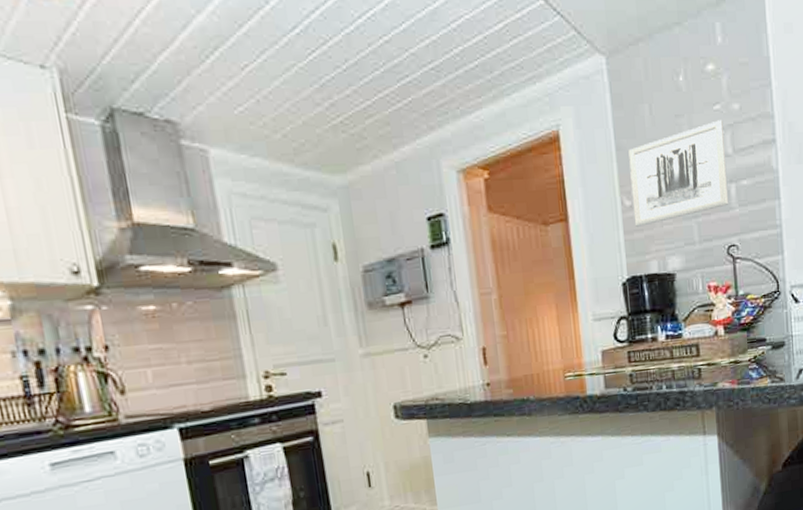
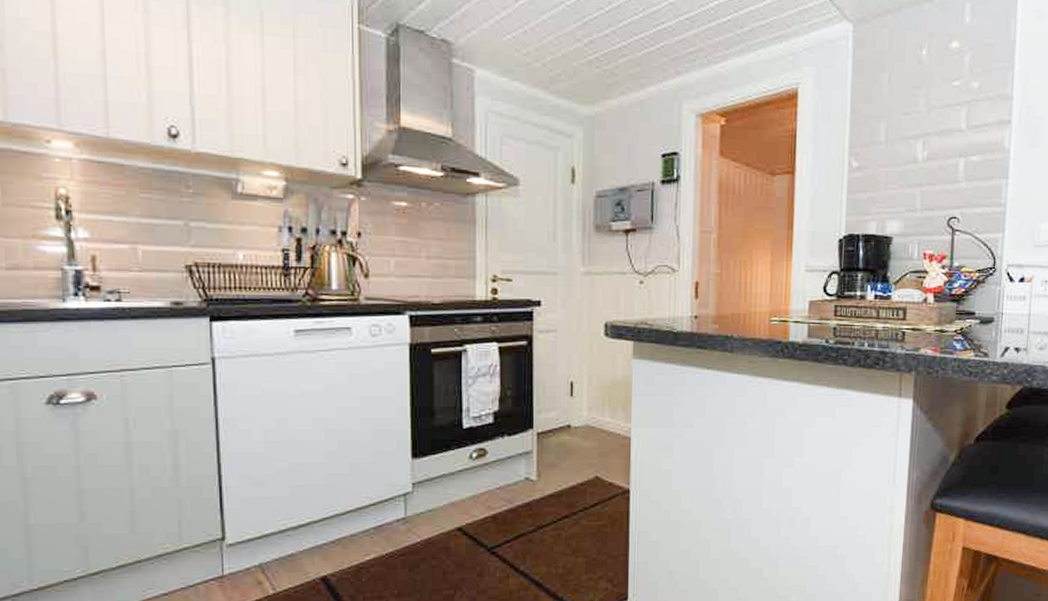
wall art: present [628,120,729,228] -> none [859,96,960,189]

